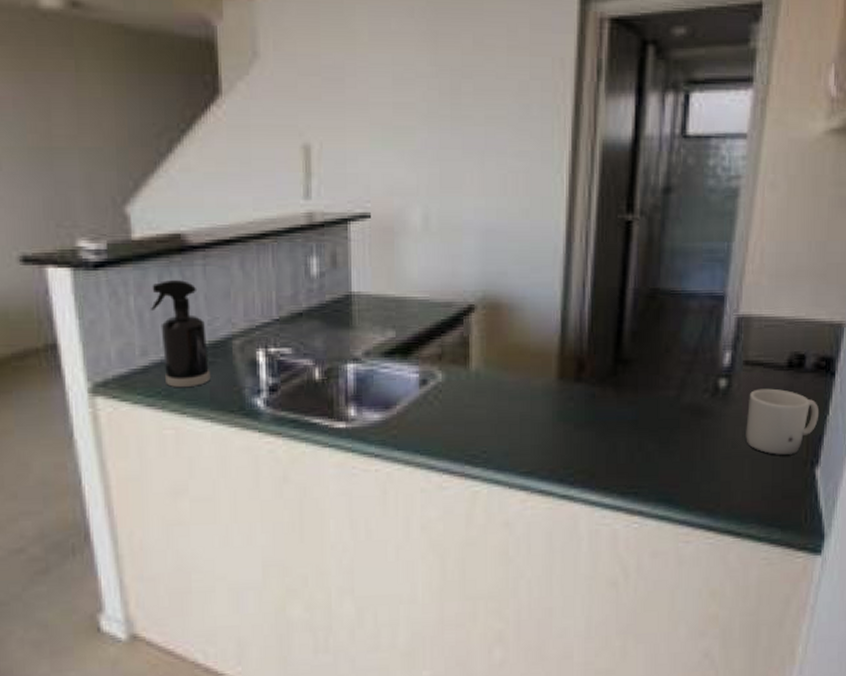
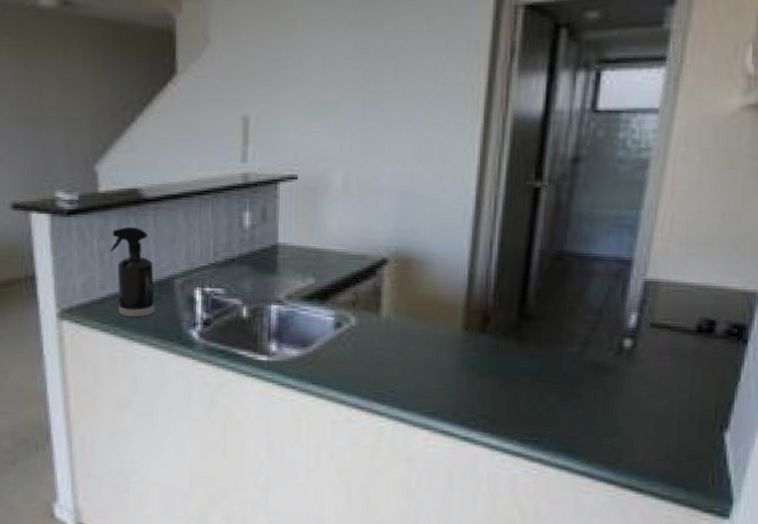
mug: present [746,388,820,456] -> none [650,351,730,418]

